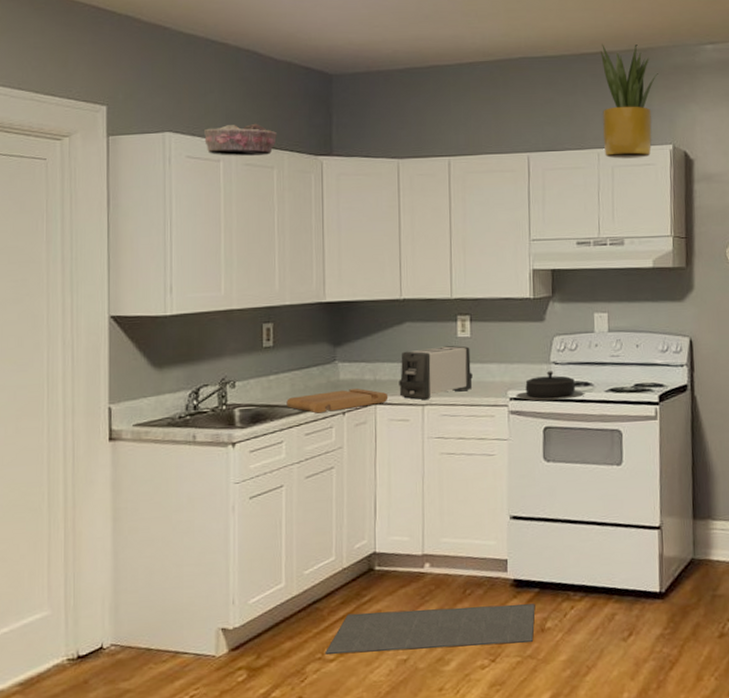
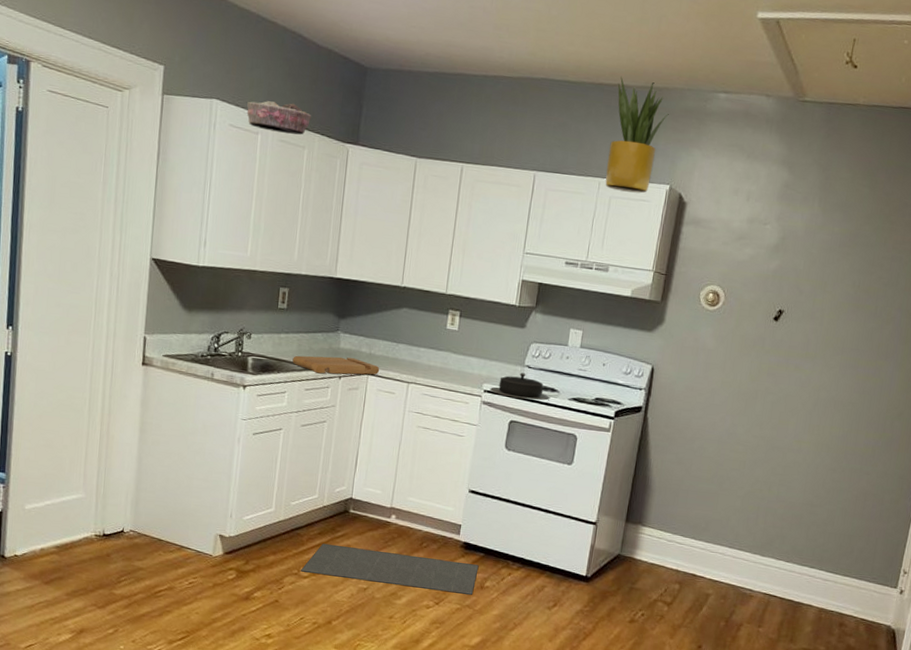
toaster: present [399,345,473,400] -> none [390,333,456,379]

